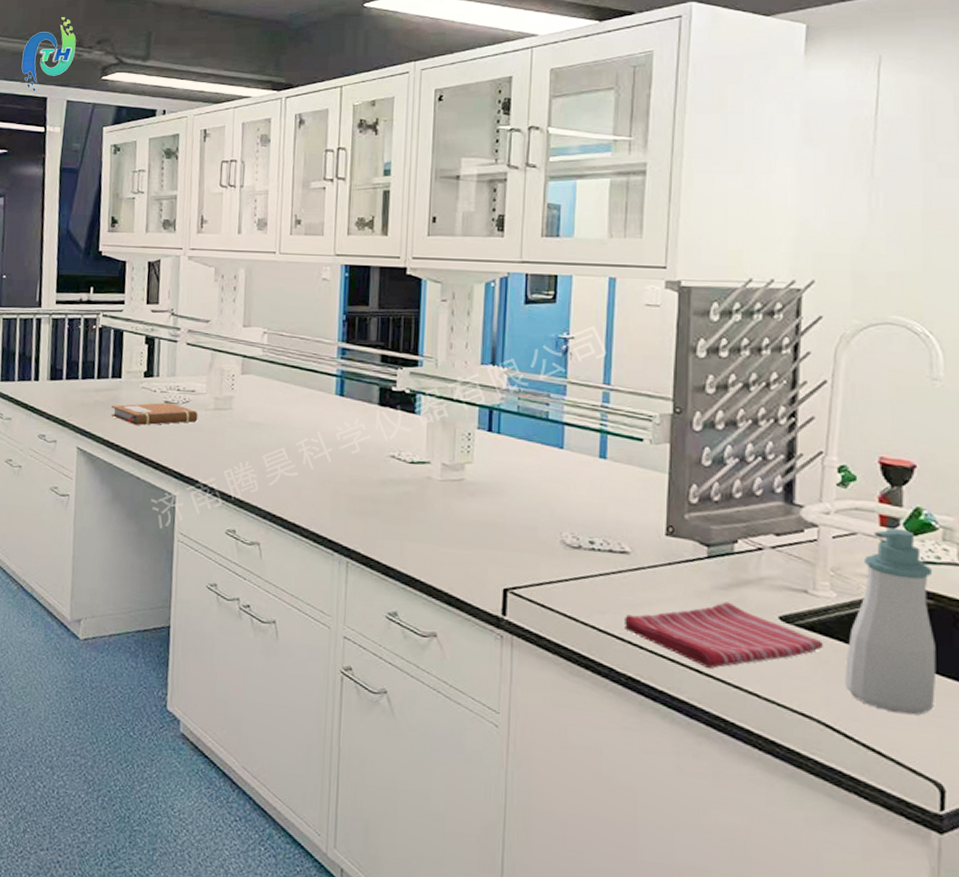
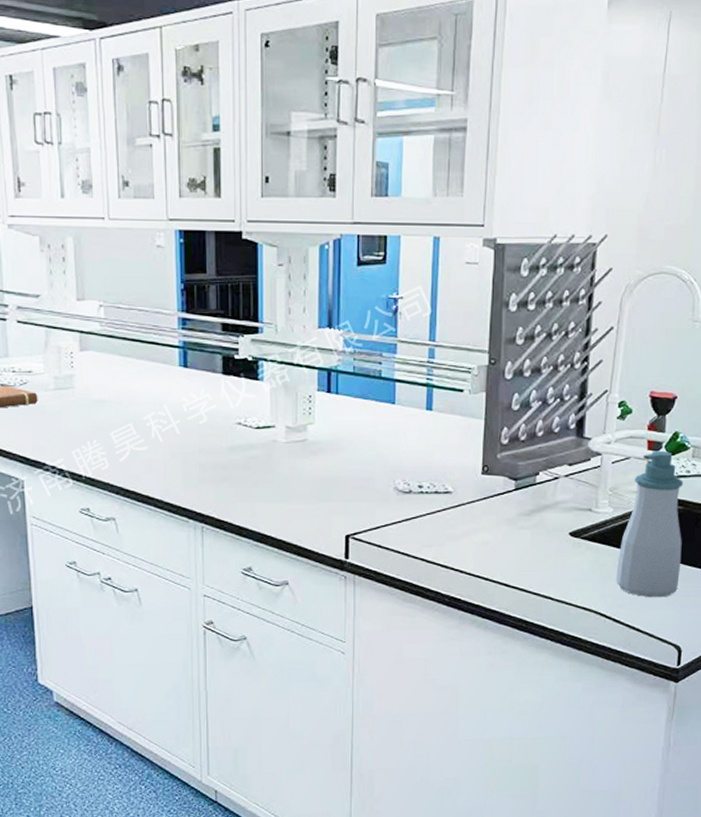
dish towel: present [623,601,823,669] -> none [447,525,601,581]

